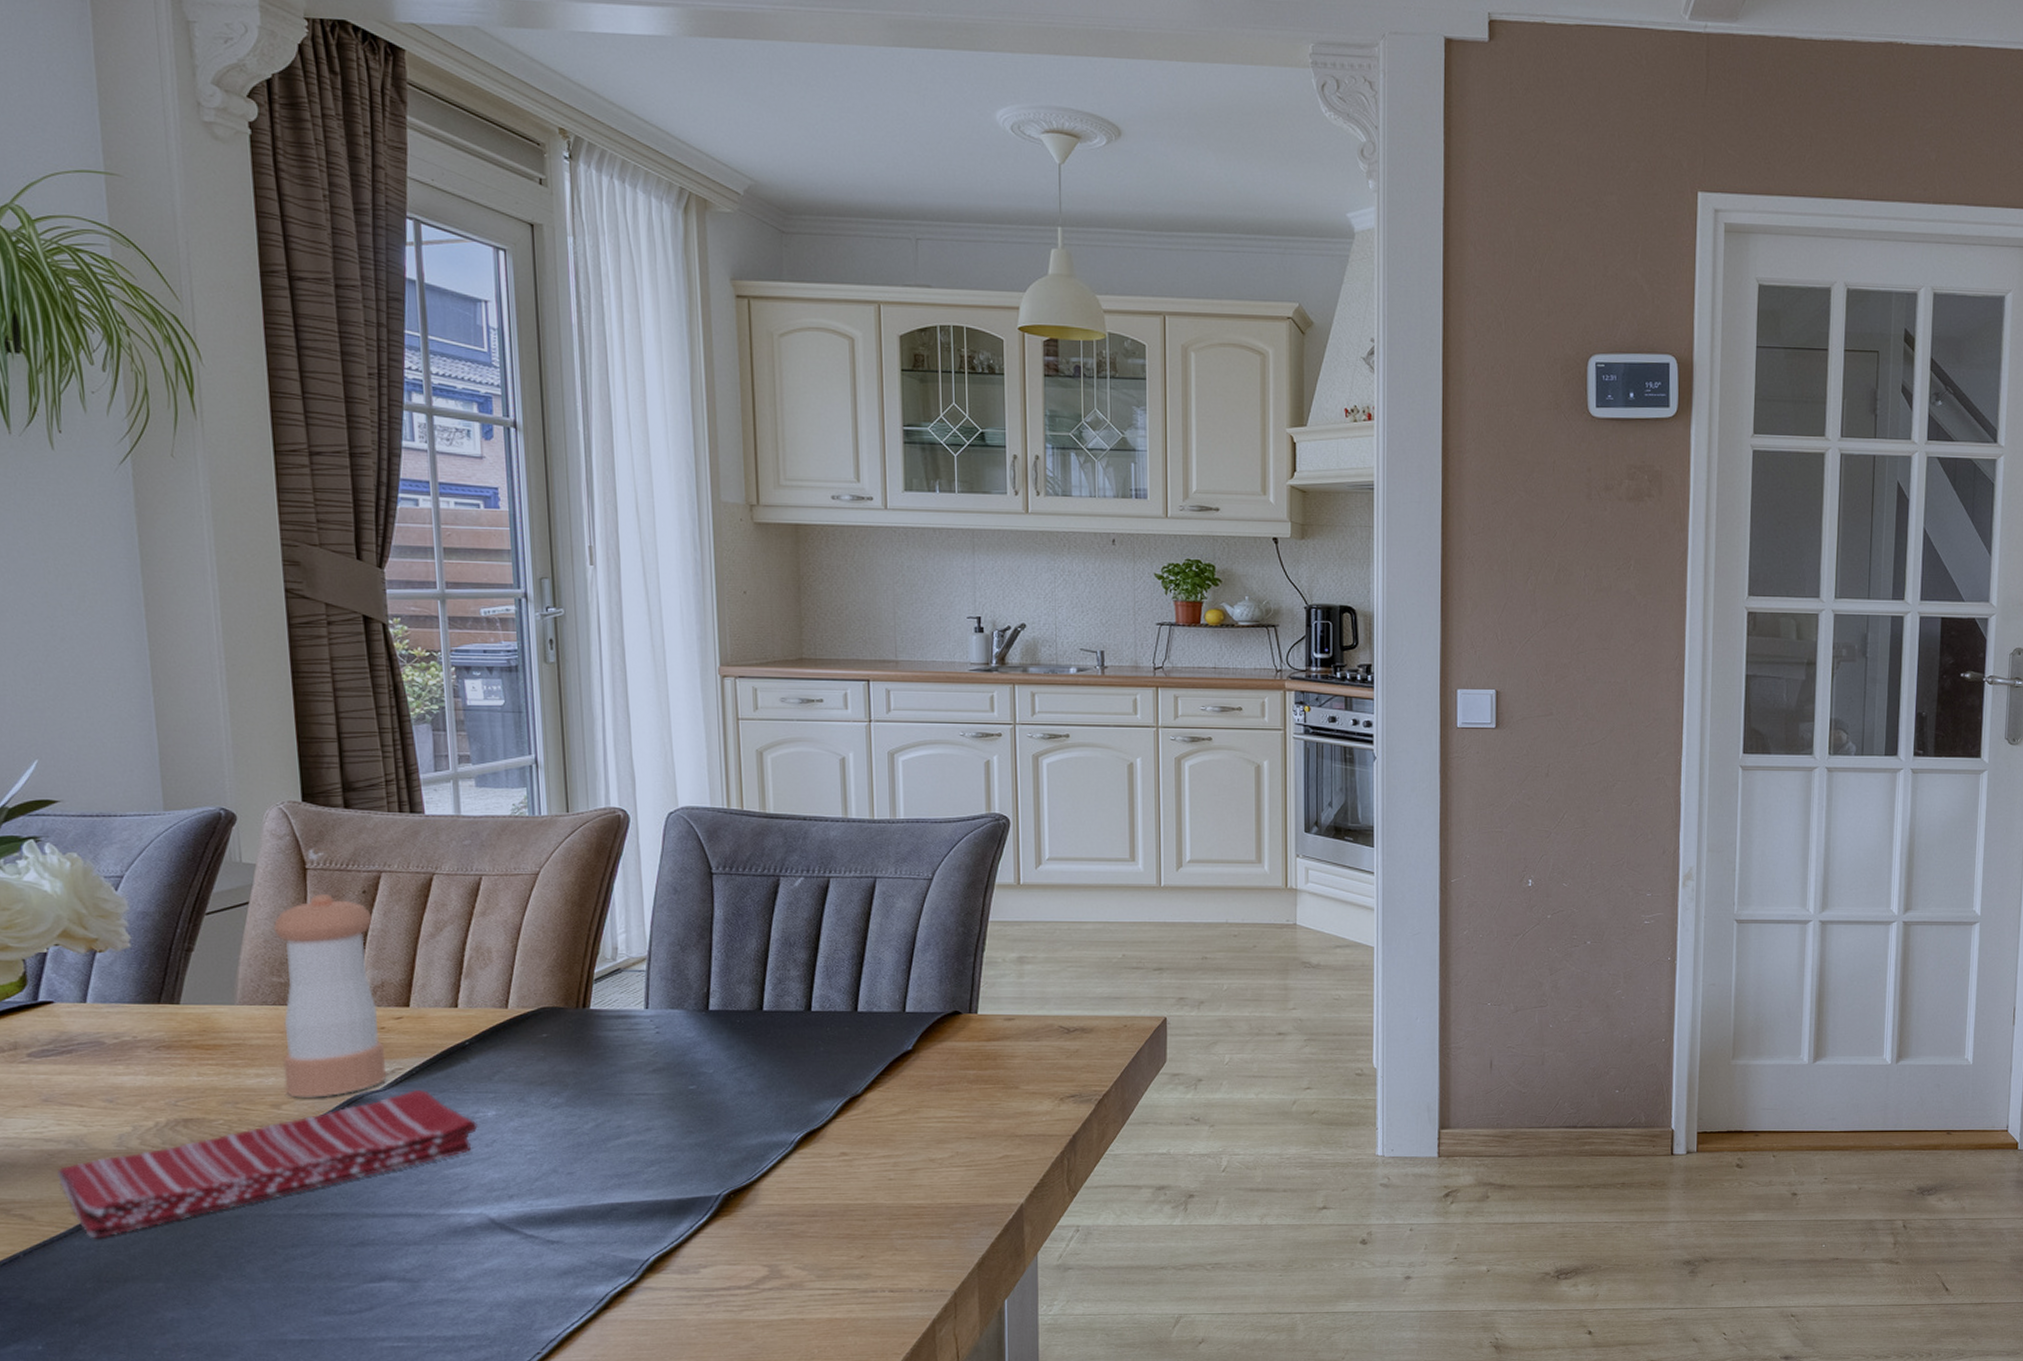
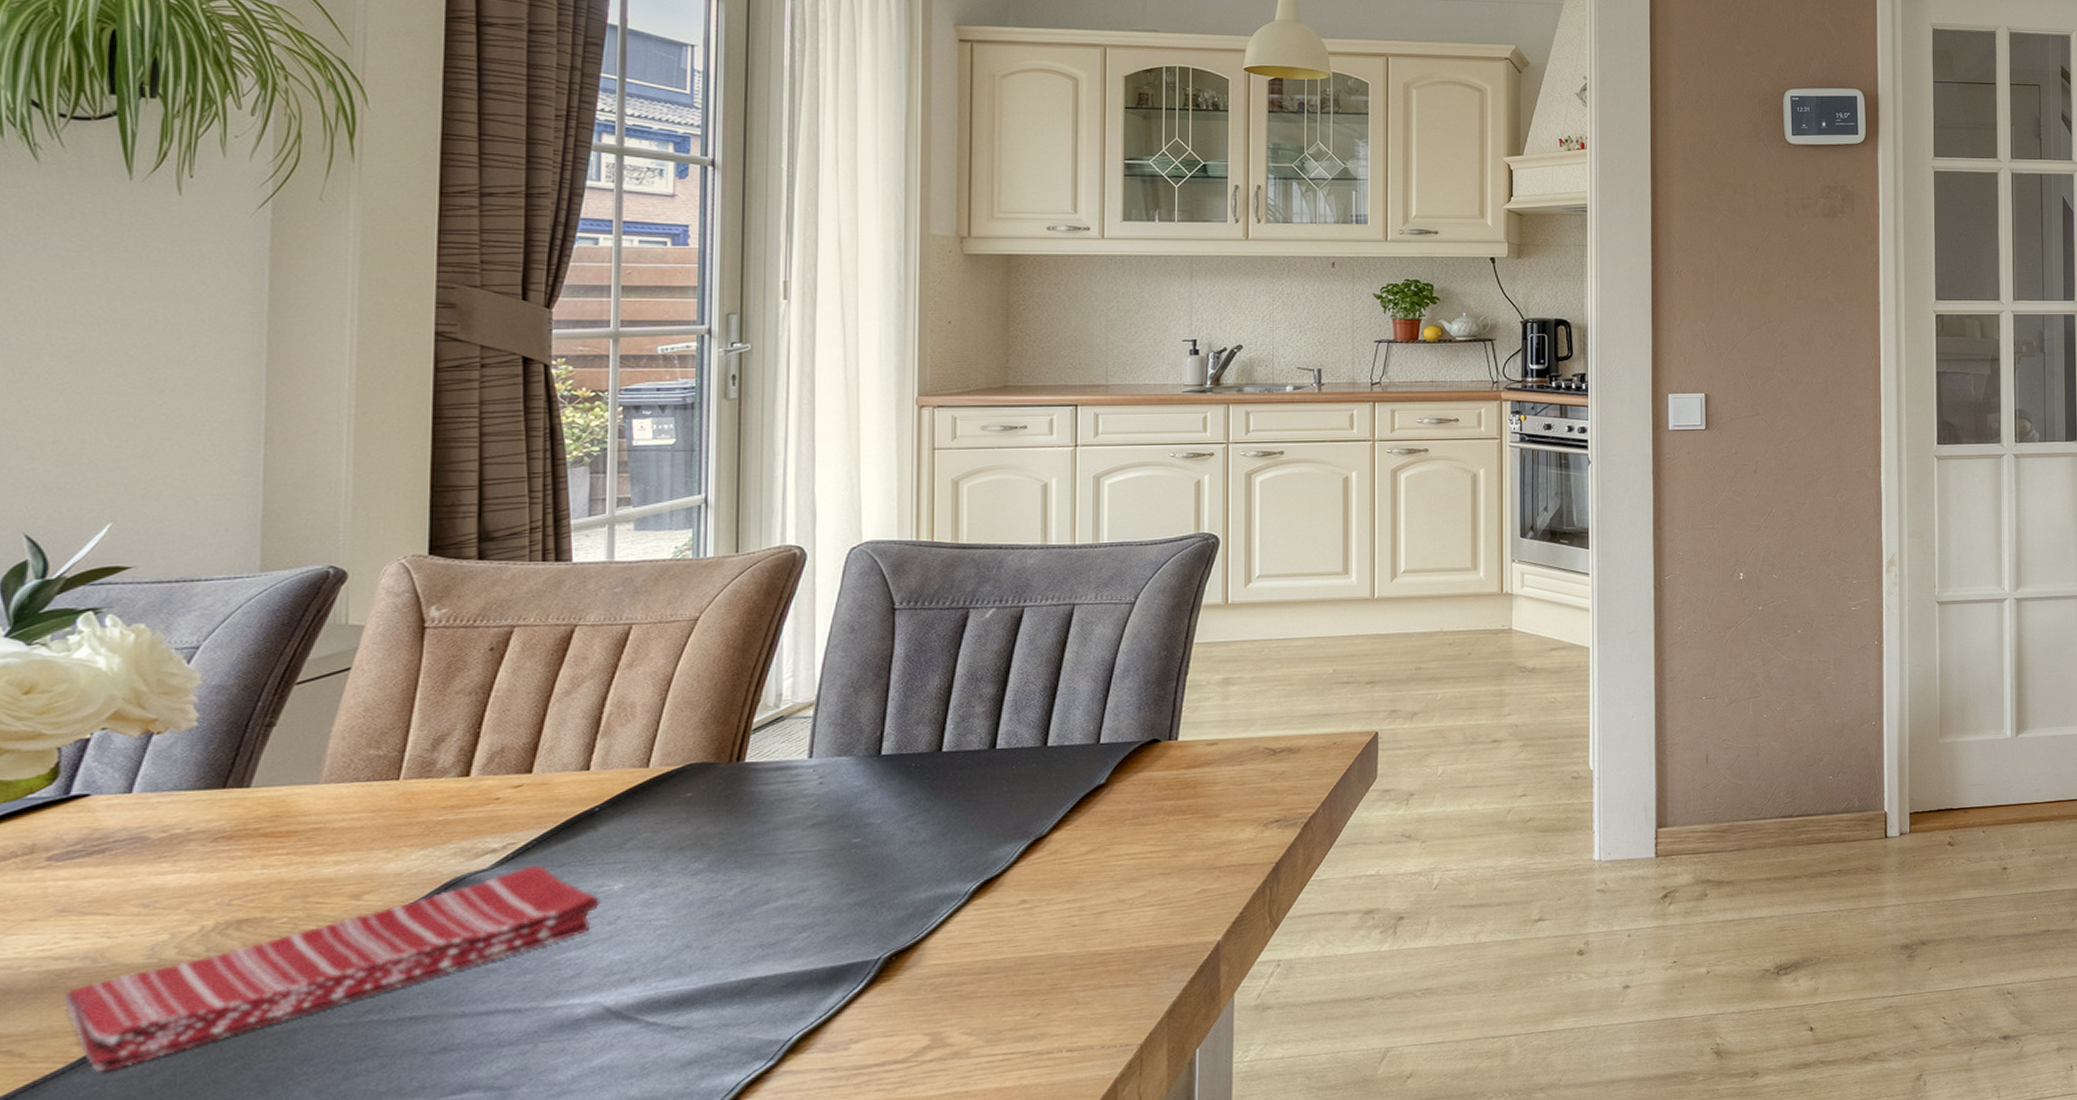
pepper shaker: present [273,894,387,1098] -> none [370,654,499,885]

